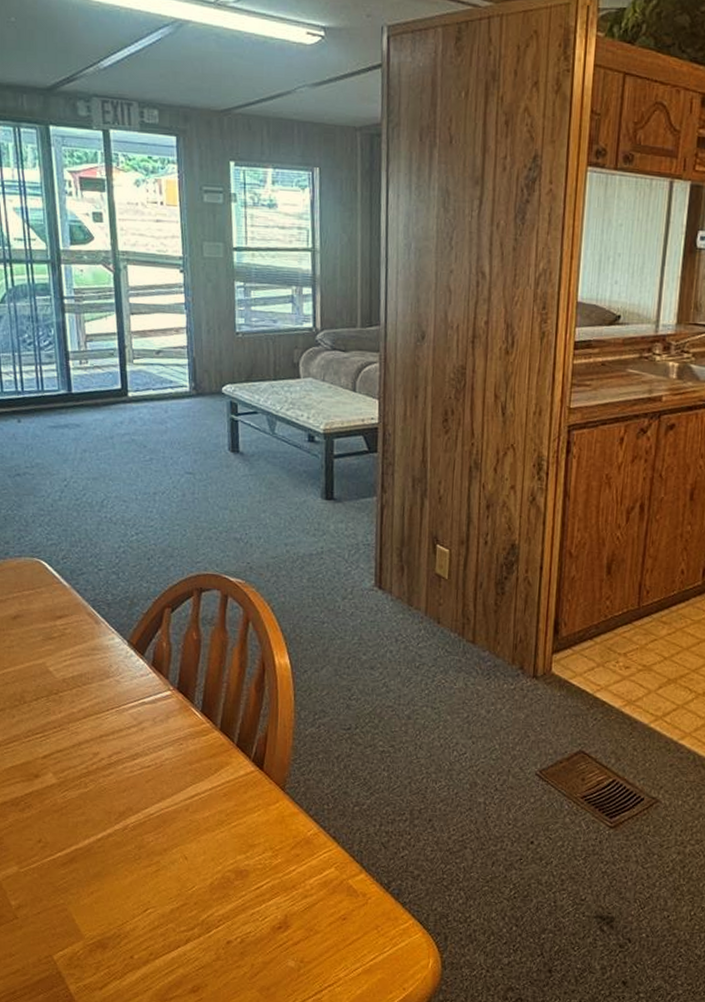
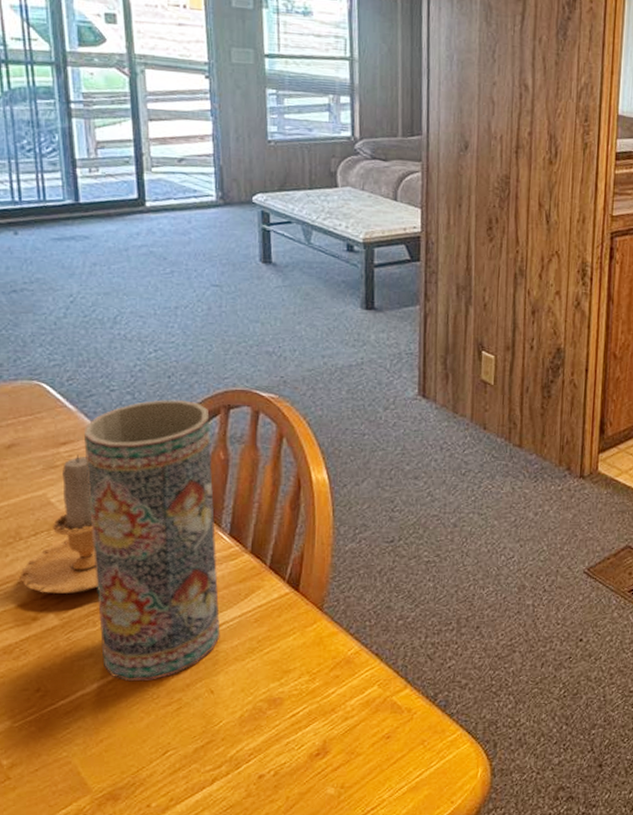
candle: none [25,627,89,756] -> present [21,454,99,593]
vase: none [76,580,193,842] -> present [83,399,221,682]

